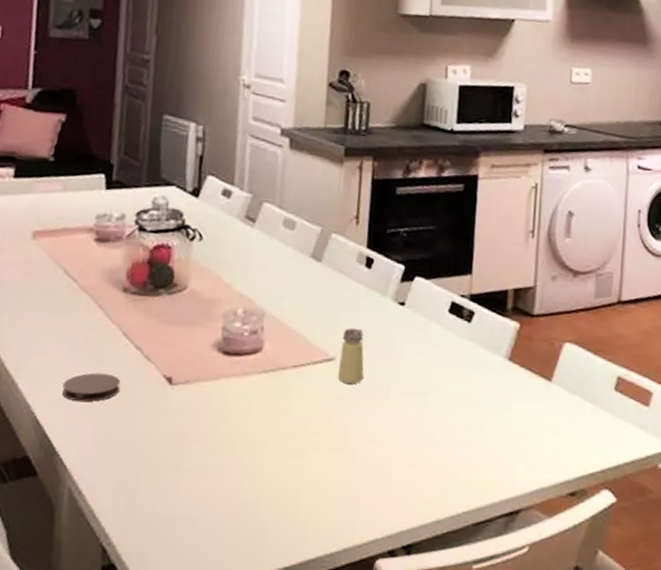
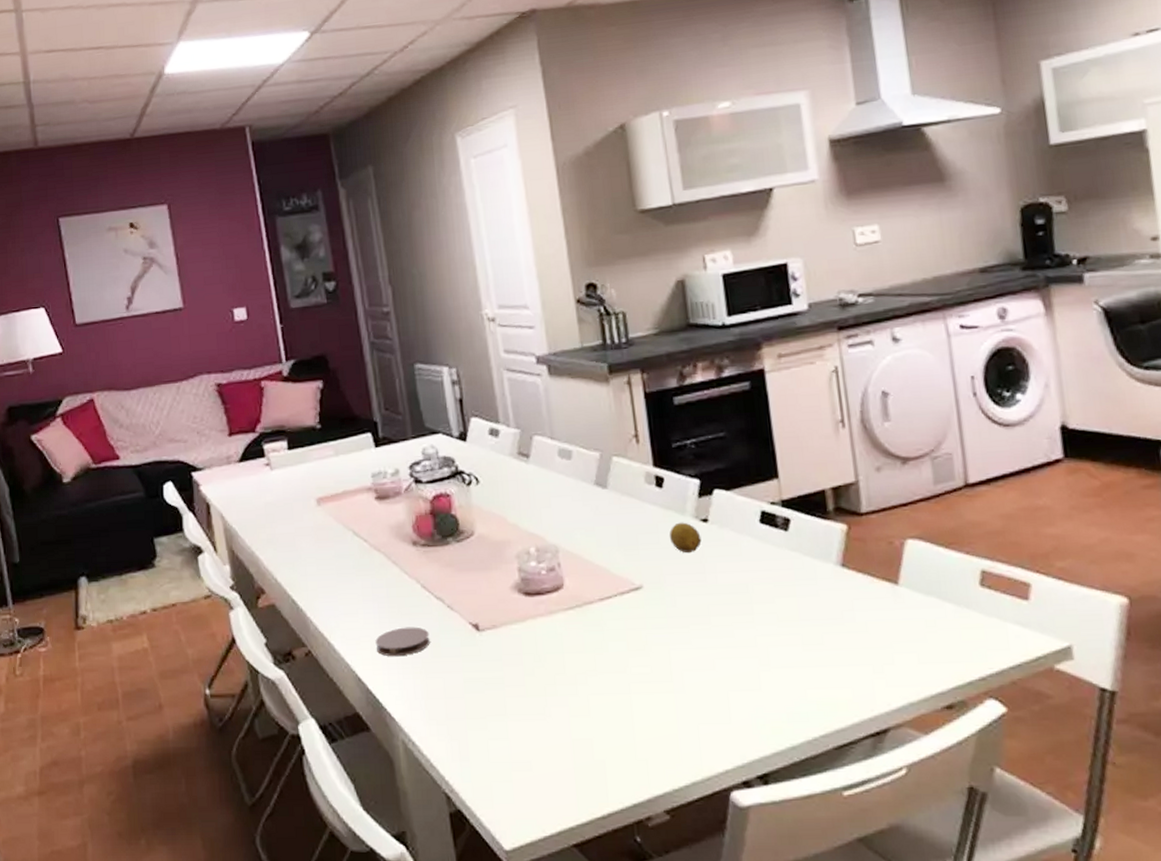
saltshaker: present [338,328,364,384] -> none [645,552,678,611]
fruit: none [368,302,396,333] -> present [669,522,702,554]

